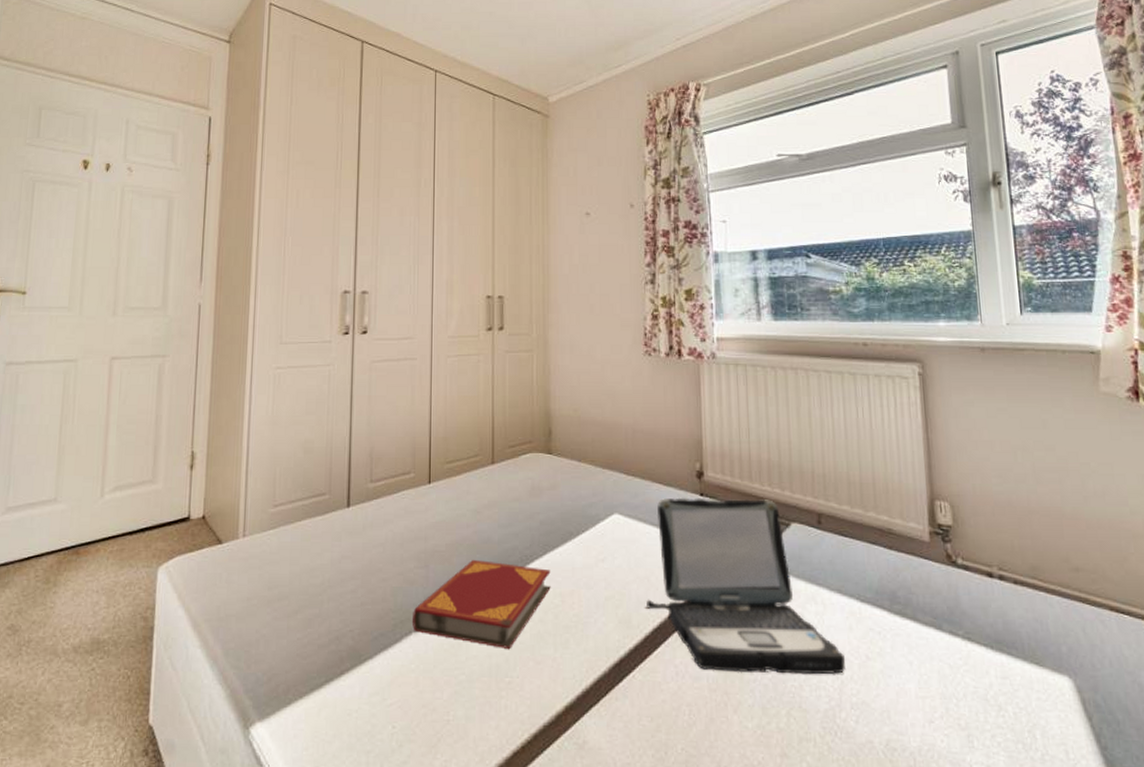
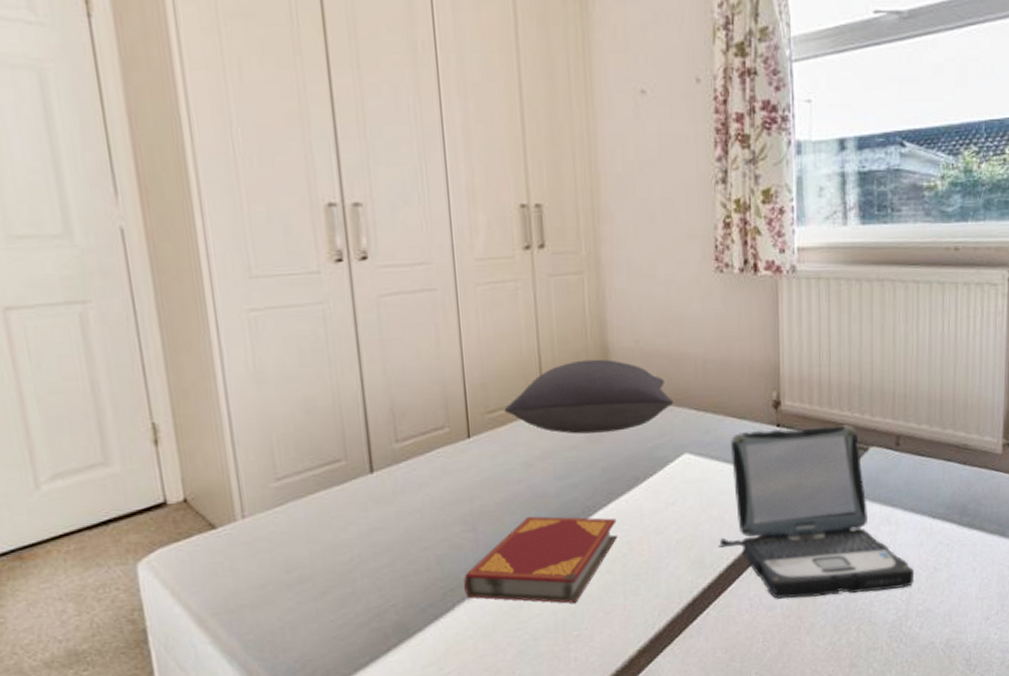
pillow: none [460,423,606,488] -> present [504,359,674,434]

